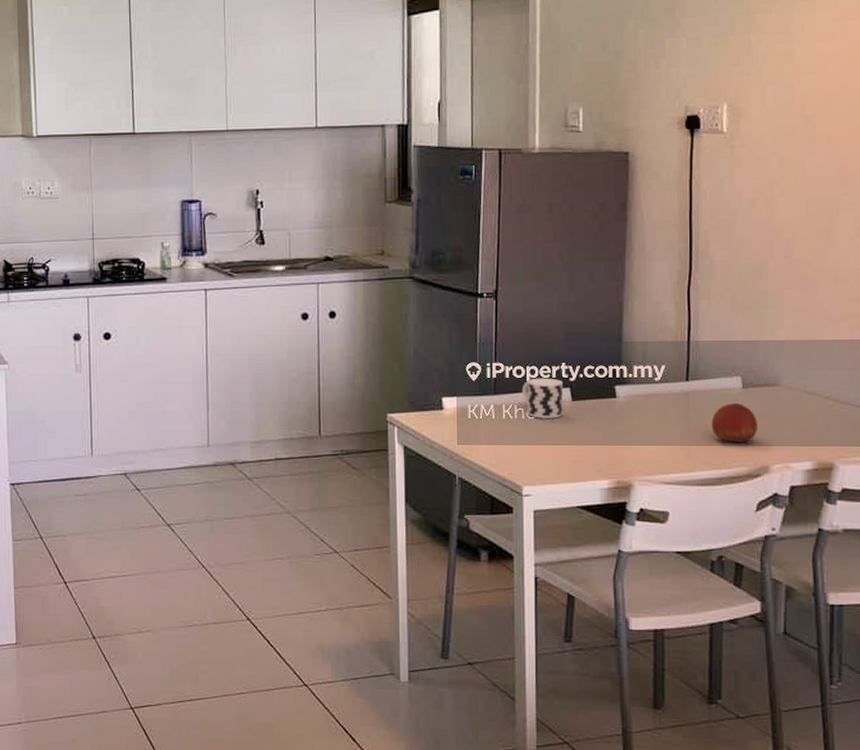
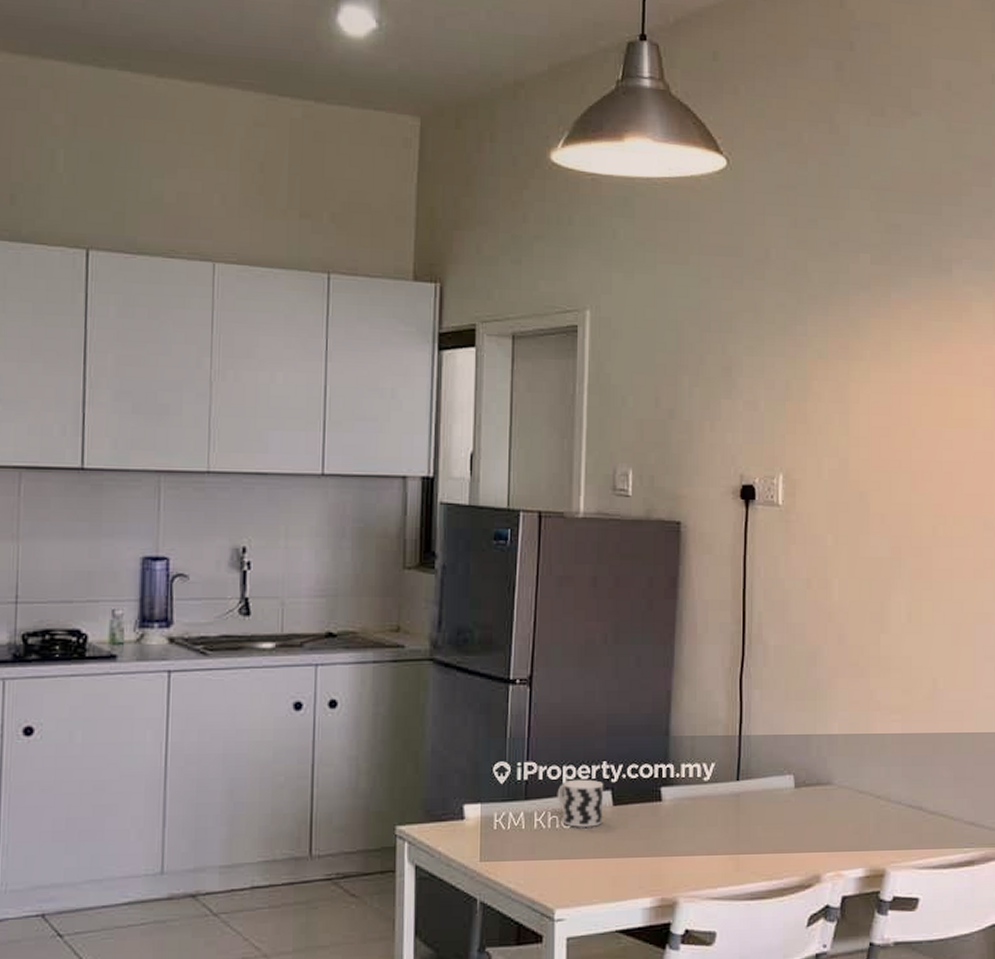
fruit: present [711,403,759,444] -> none [762,805,811,850]

